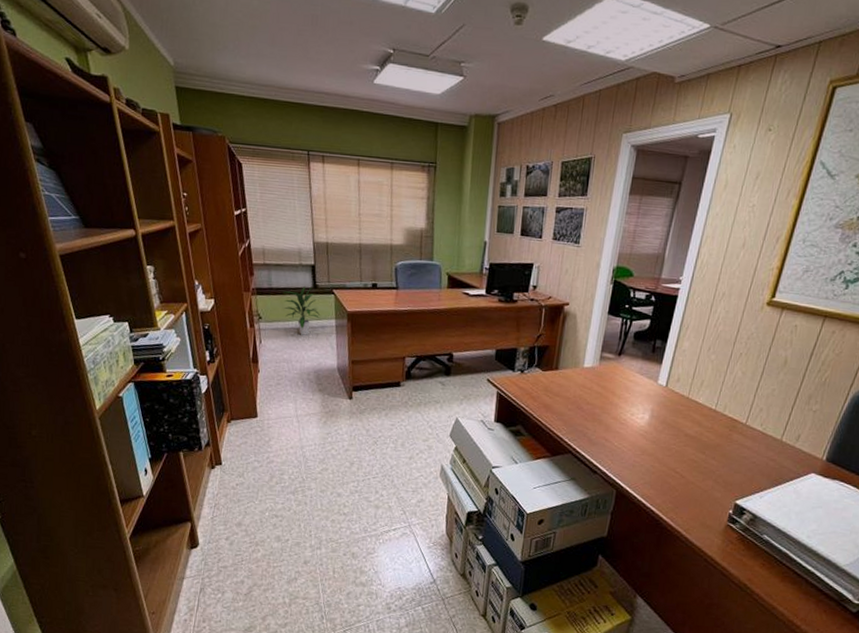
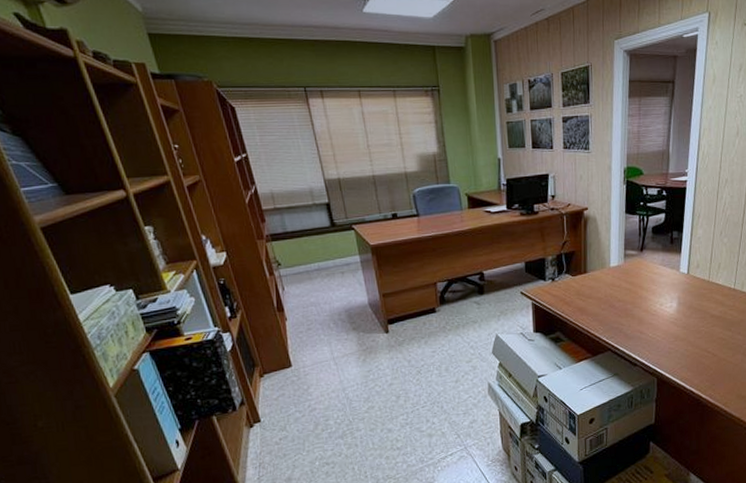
indoor plant: present [284,286,321,336] -> none [301,225,343,276]

